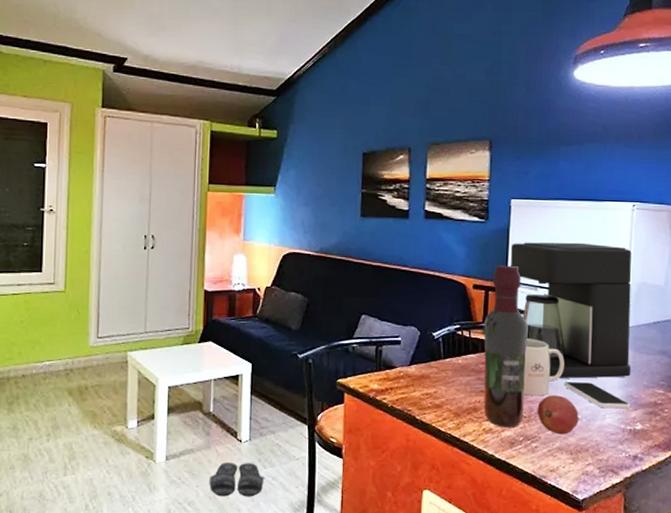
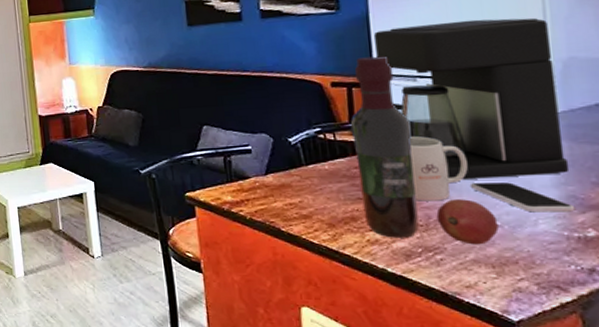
slippers: present [209,463,264,497] -> none [68,278,122,311]

